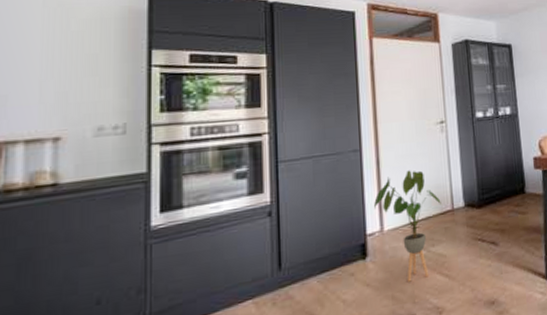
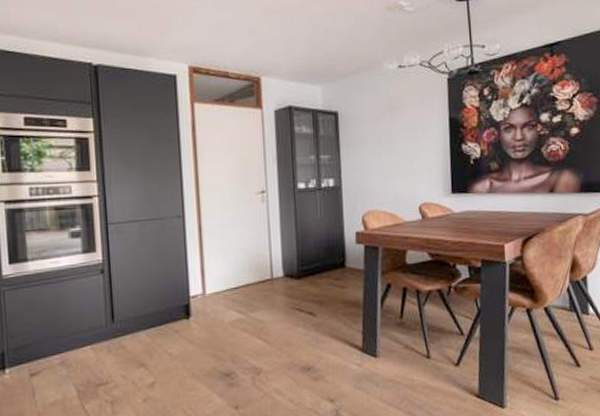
house plant: present [374,170,441,282] -> none [197,238,261,343]

